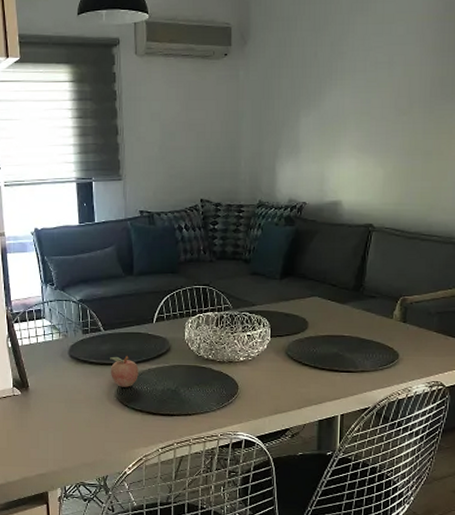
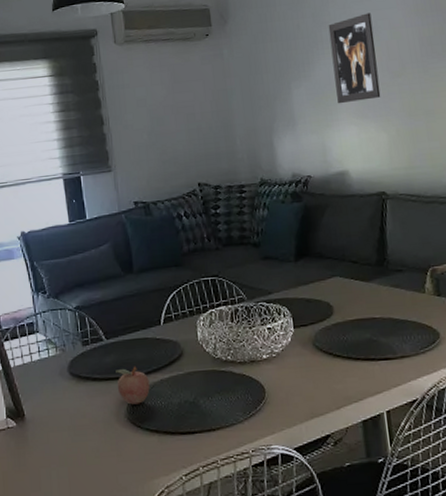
wall art: none [342,47,389,136] -> present [328,13,381,104]

